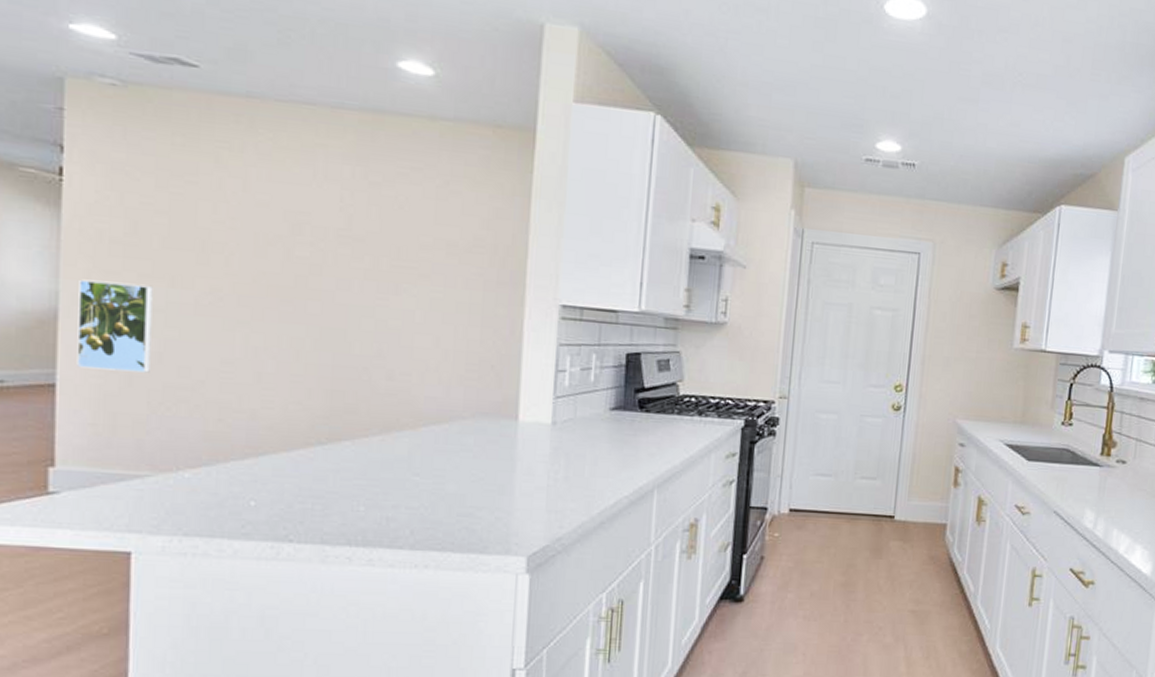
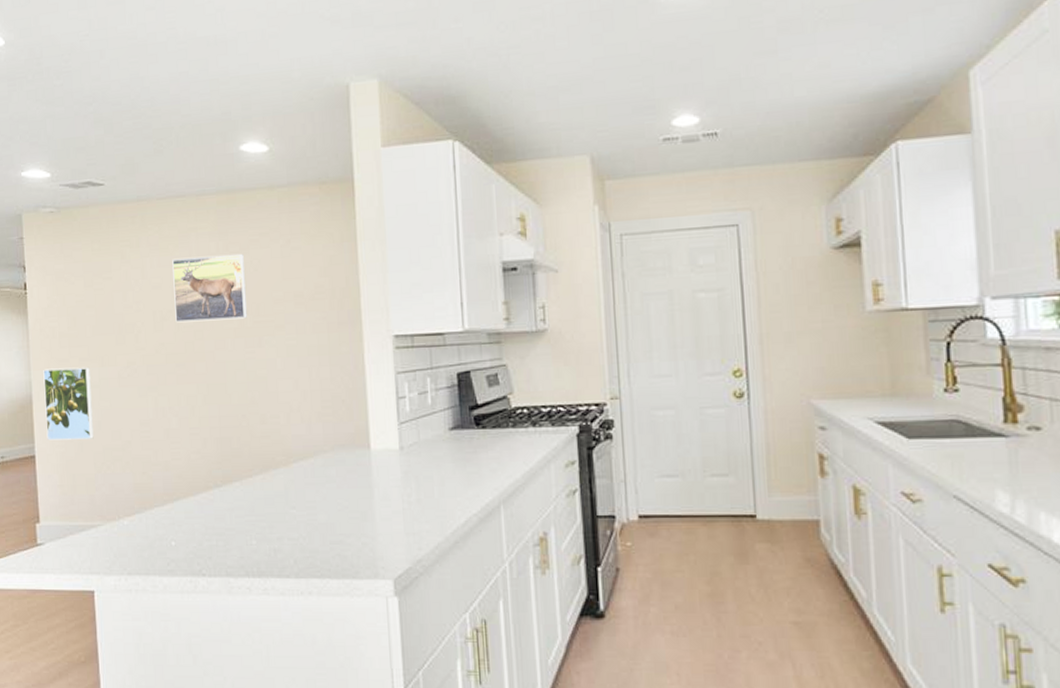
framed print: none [285,175,387,260] -> present [172,253,247,323]

